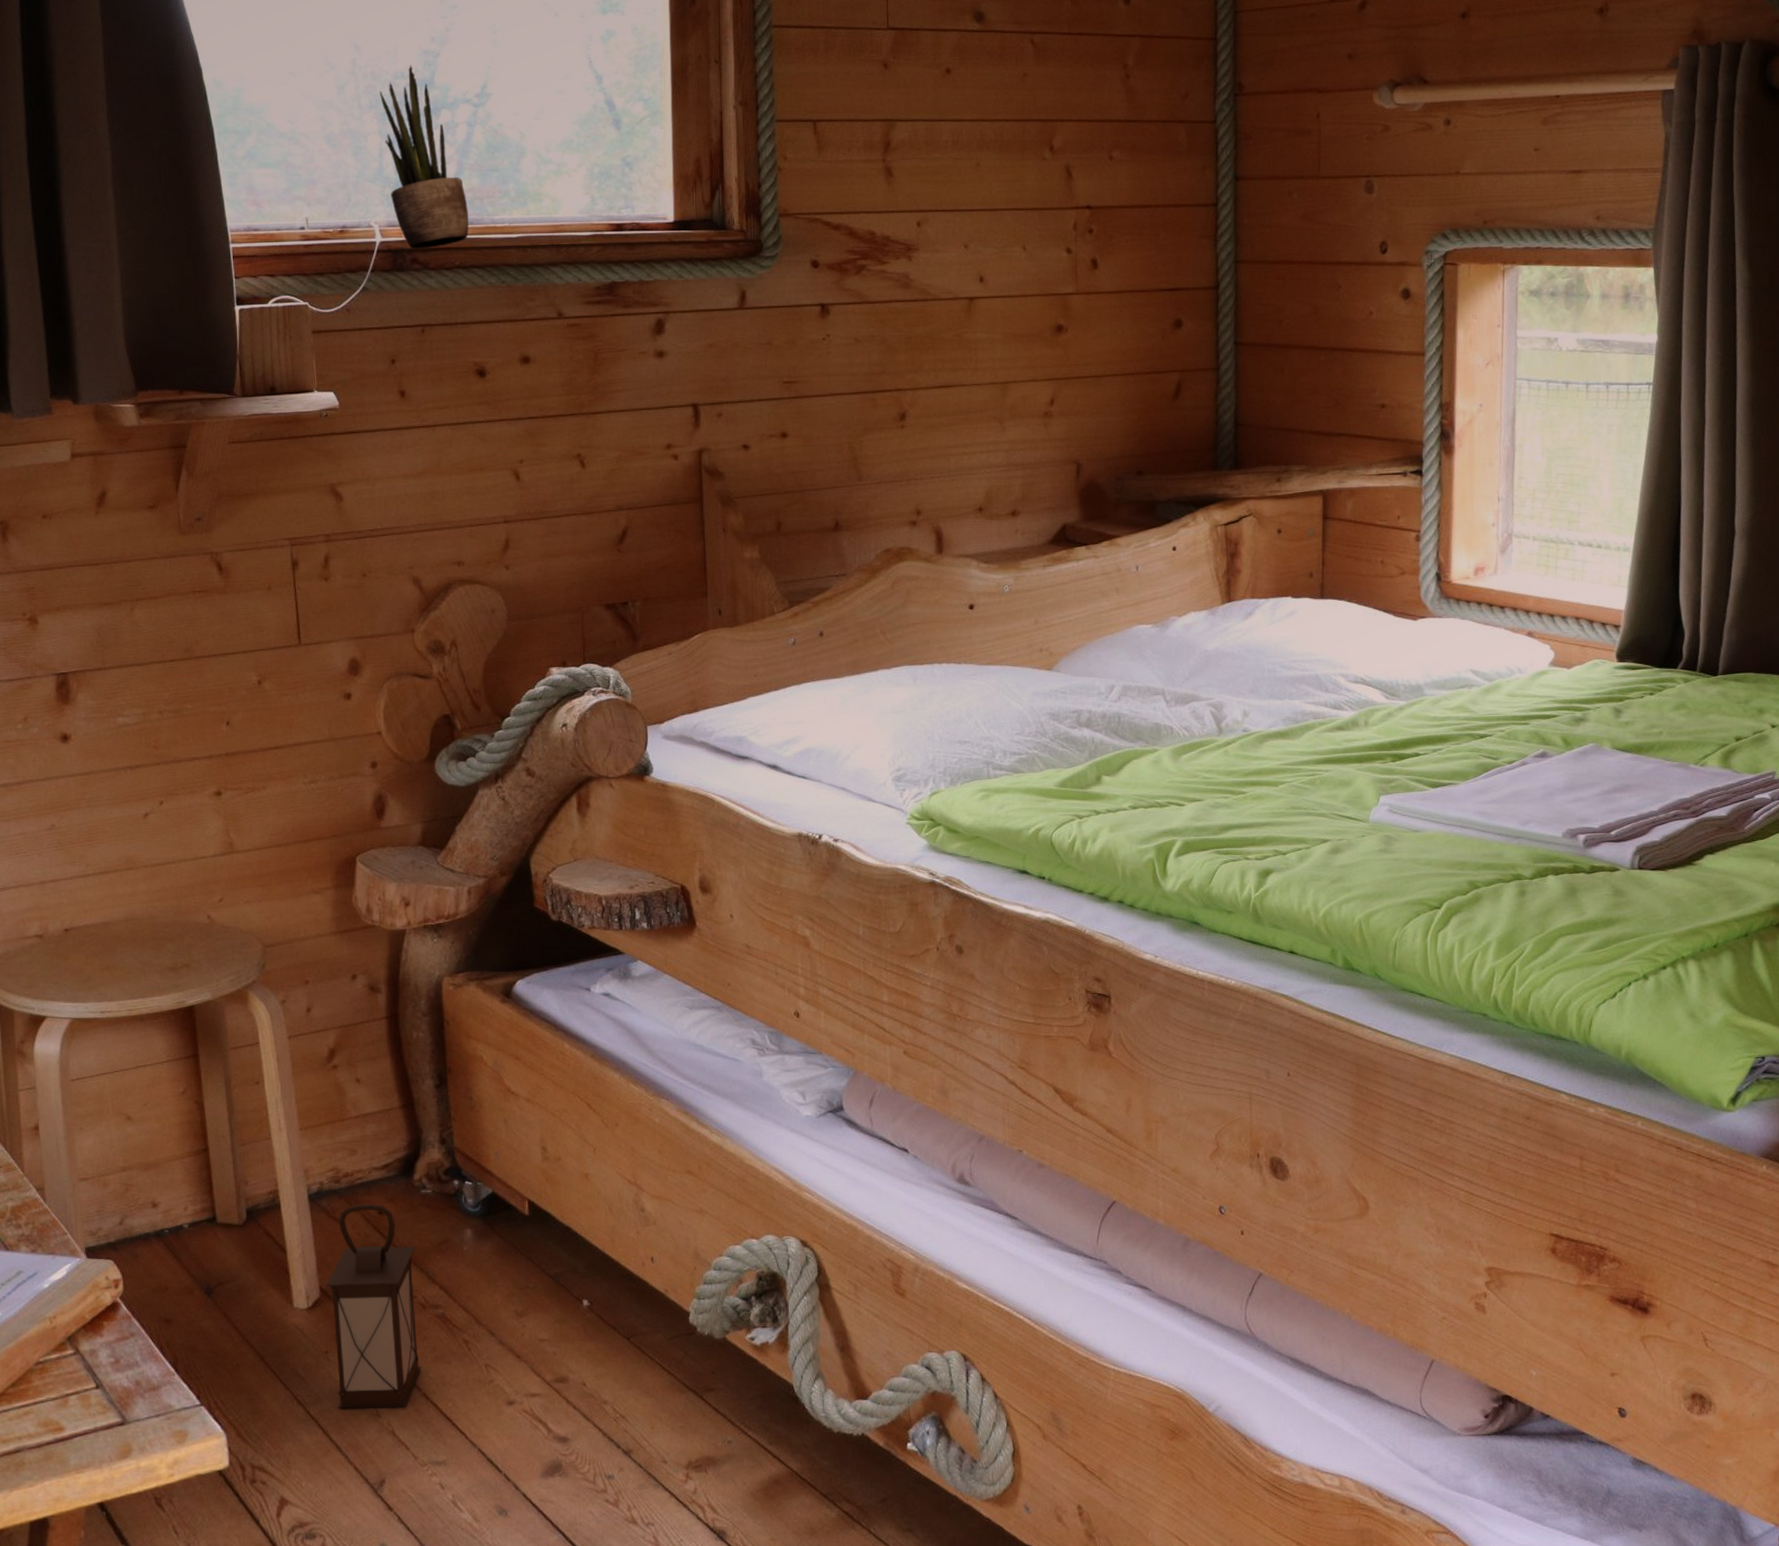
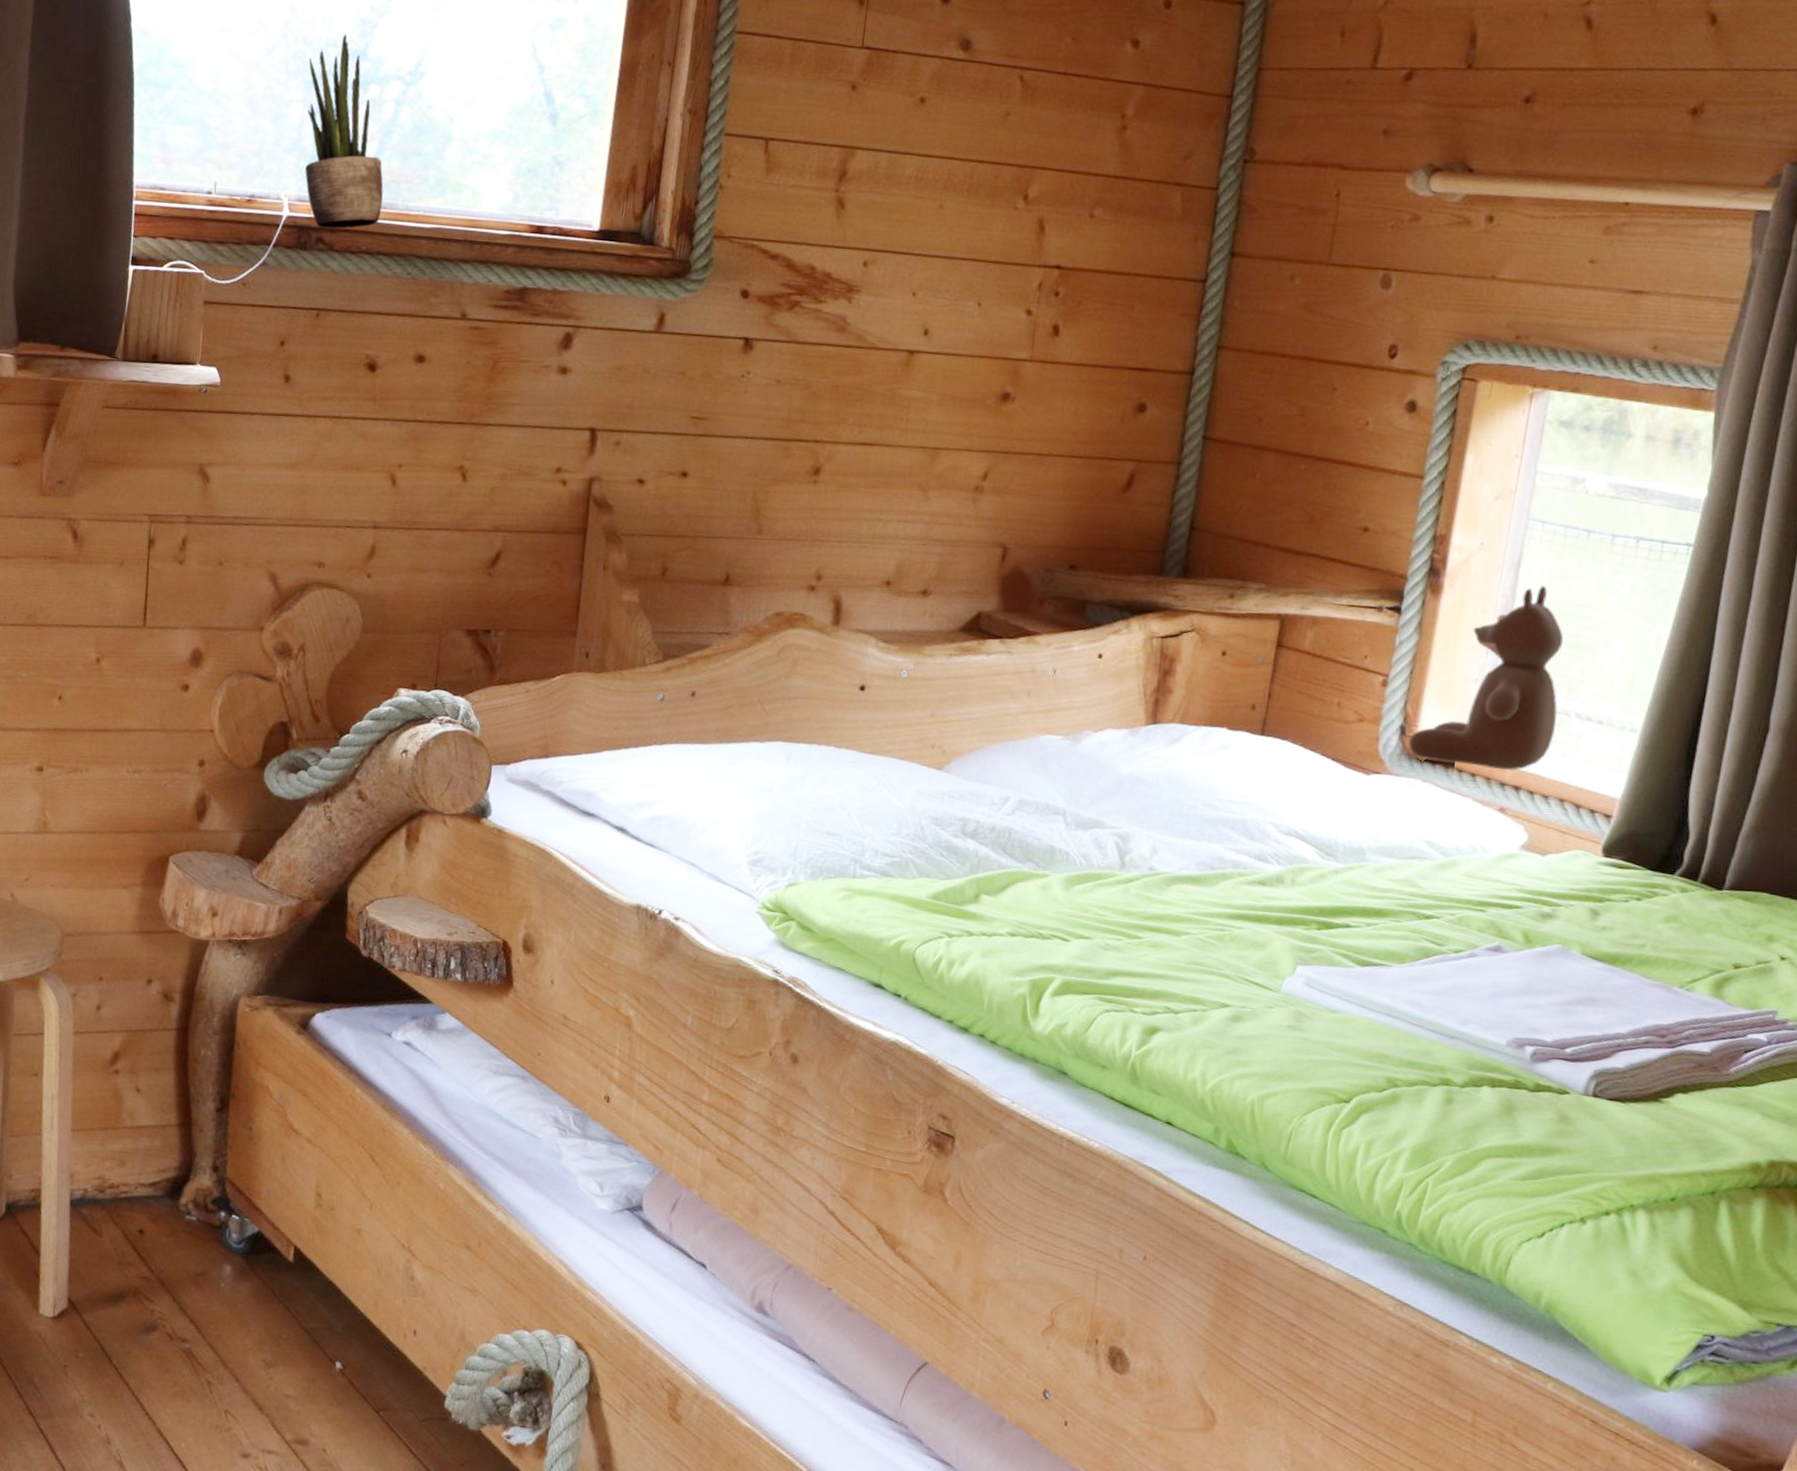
lantern: present [326,1204,421,1409] -> none [68,1219,171,1439]
stuffed animal: none [1445,435,1564,600] -> present [1408,585,1564,771]

